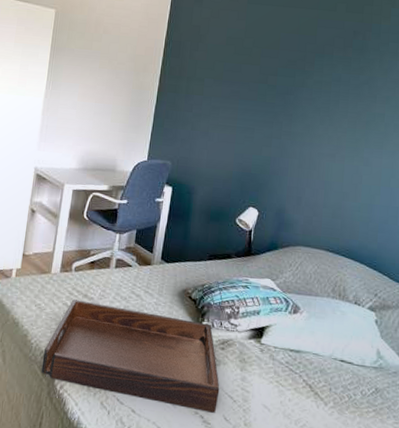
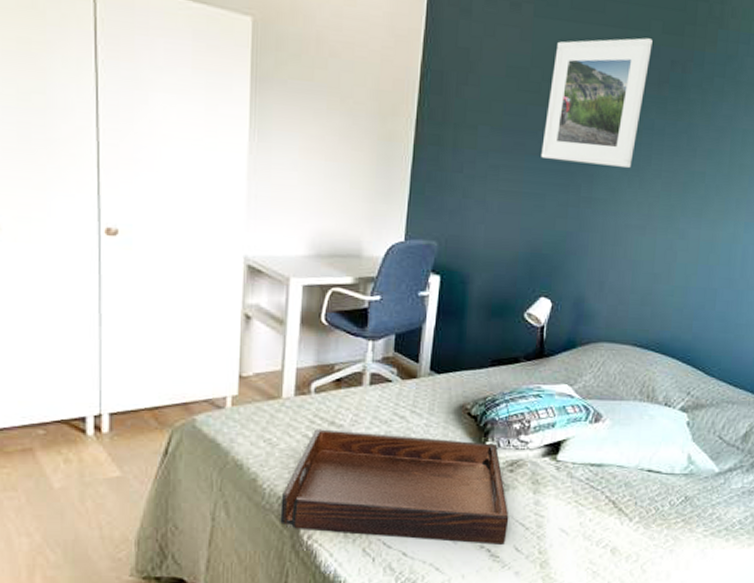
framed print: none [251,15,339,110] -> present [541,37,653,168]

